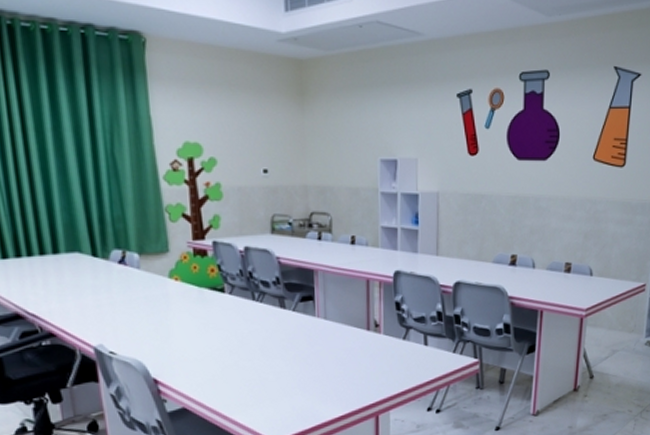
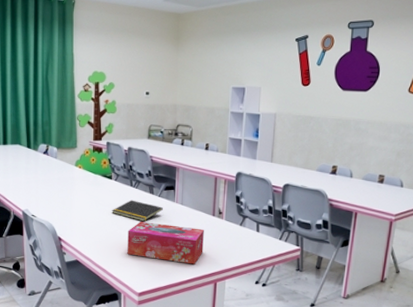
notepad: none [228,318,300,347] -> present [112,200,163,222]
tissue box: none [253,346,359,396] -> present [127,222,204,265]

